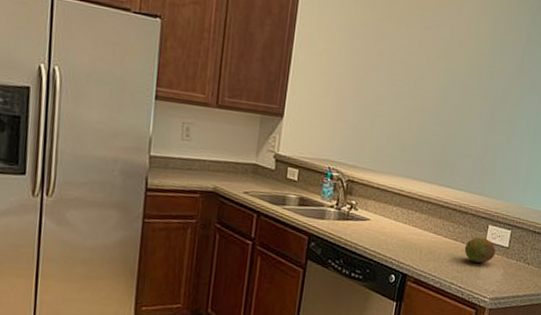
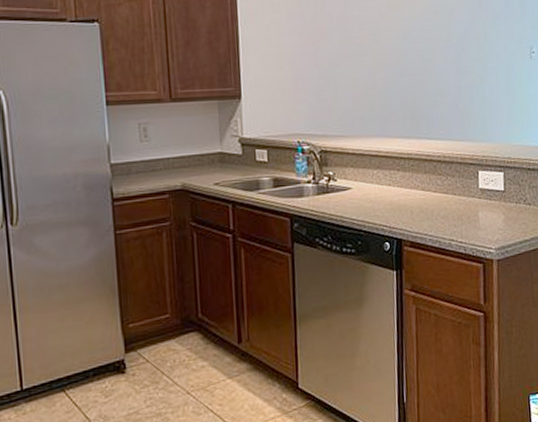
fruit: present [464,237,496,263] -> none [457,185,492,213]

